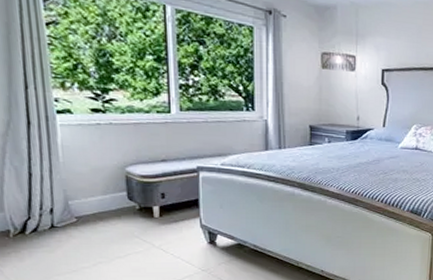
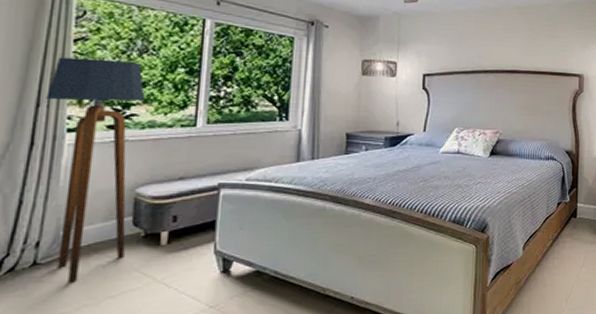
floor lamp: none [31,40,125,244] -> present [46,57,144,283]

